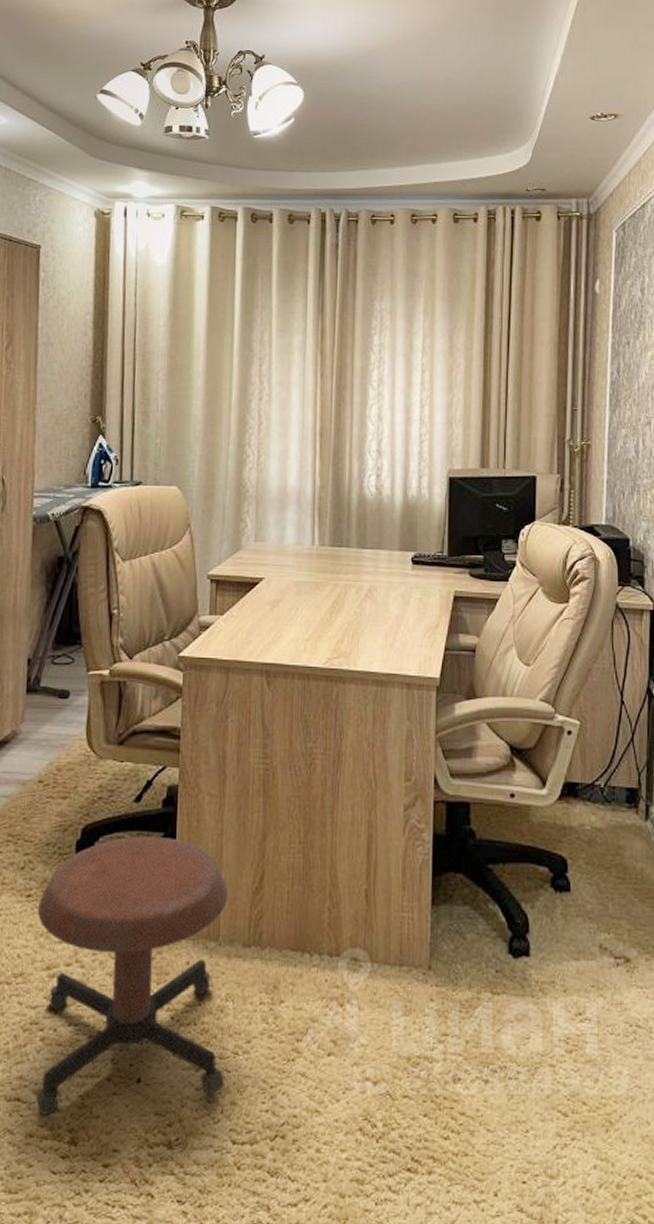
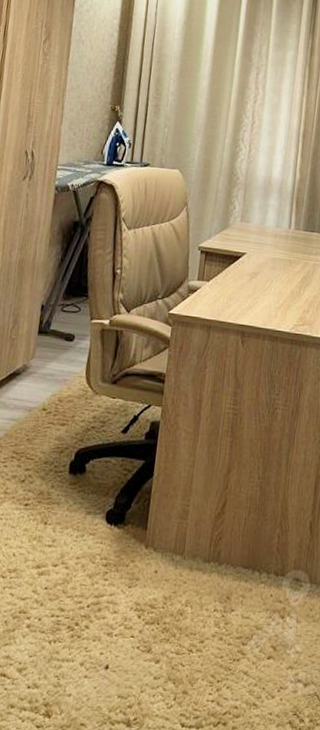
stool: present [36,836,229,1115] -> none [19,462,195,690]

